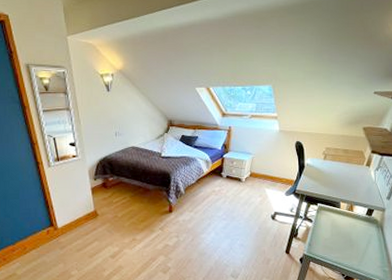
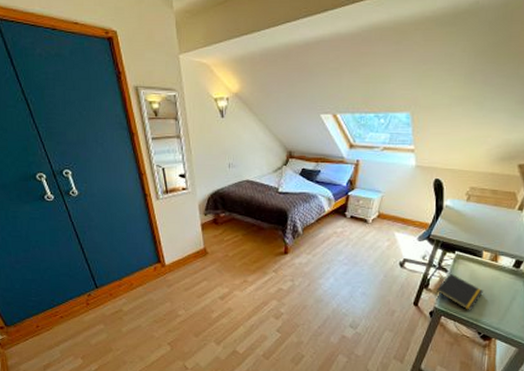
notepad: none [302,223,343,256] -> present [434,273,483,311]

